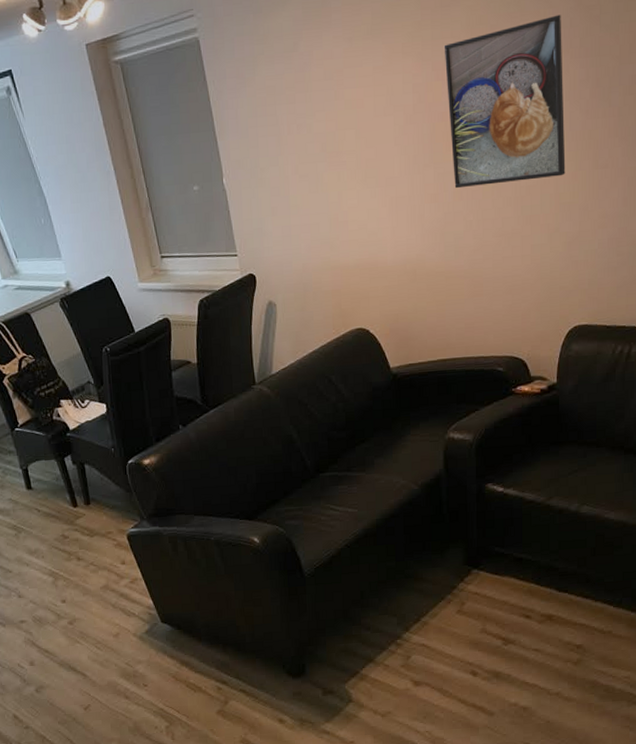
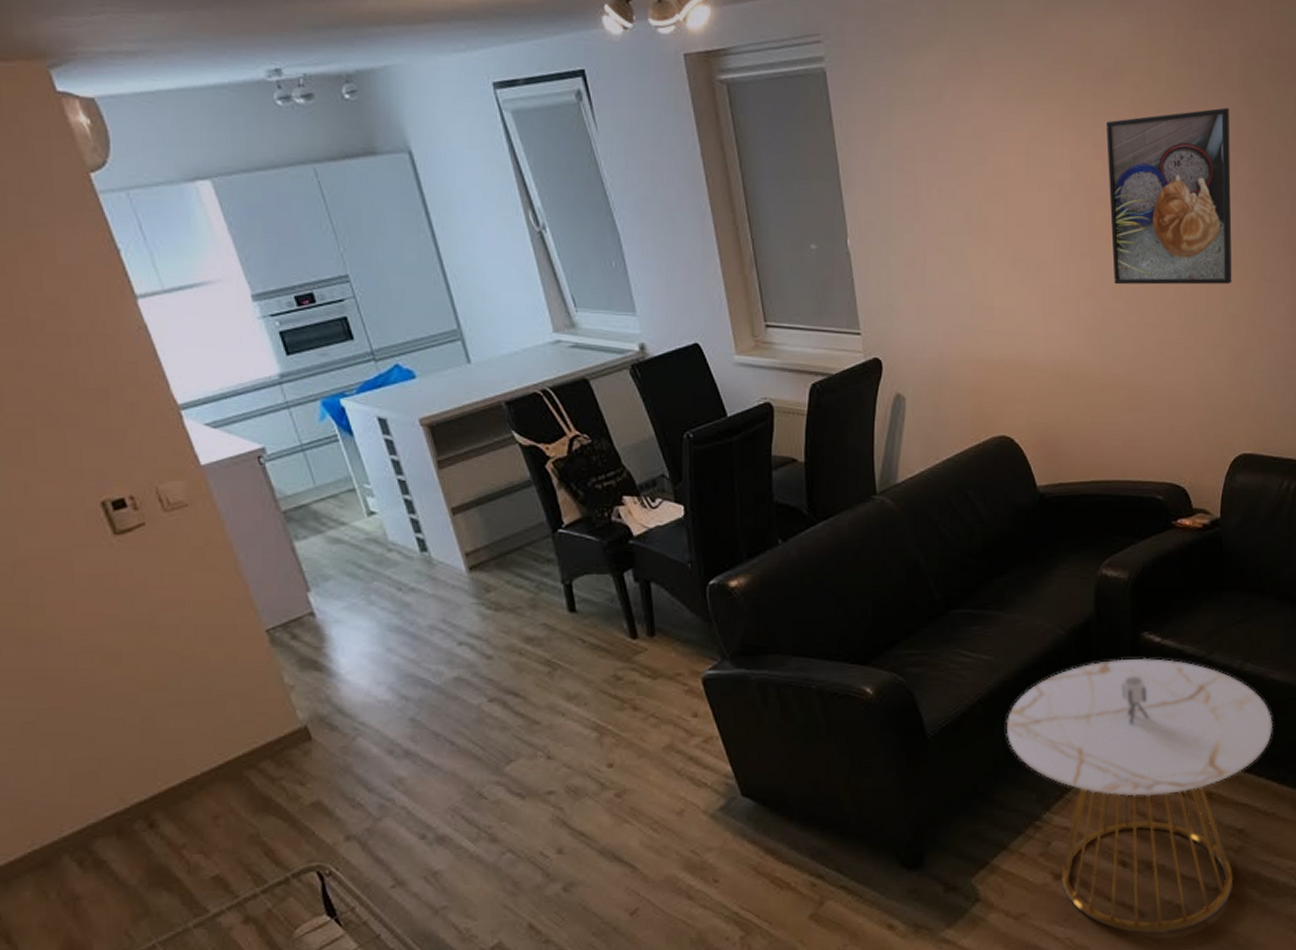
side table: none [369,505,609,730] -> present [1006,657,1274,934]

